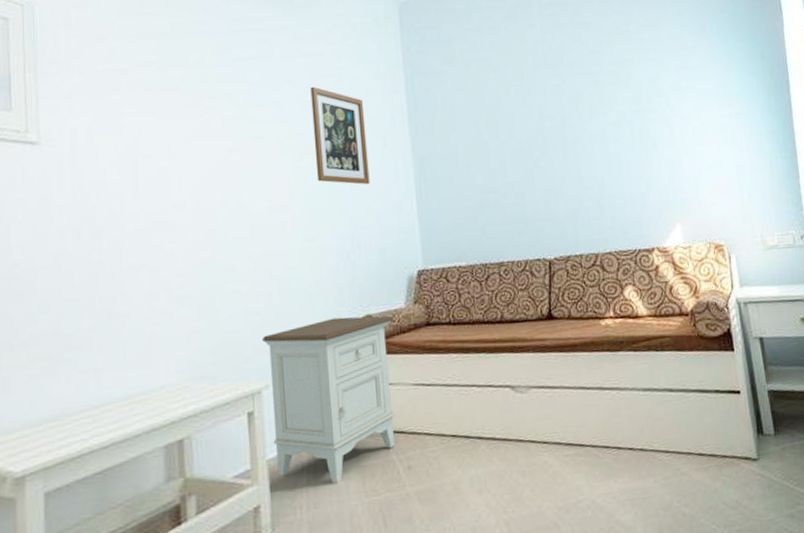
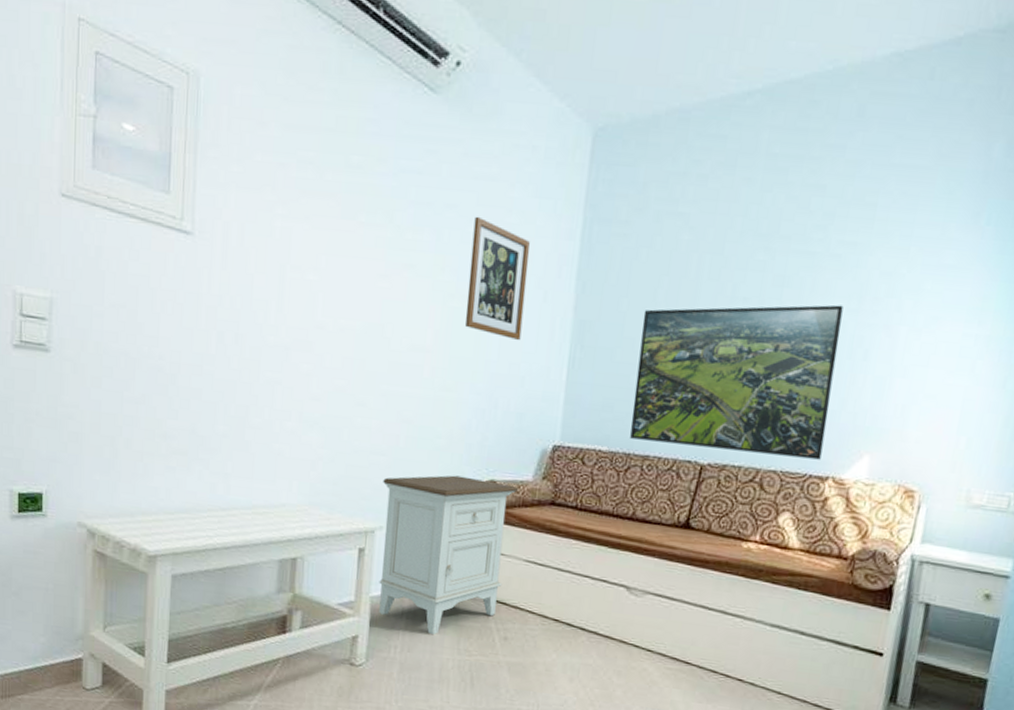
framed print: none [471,109,644,250] -> present [630,304,844,460]

